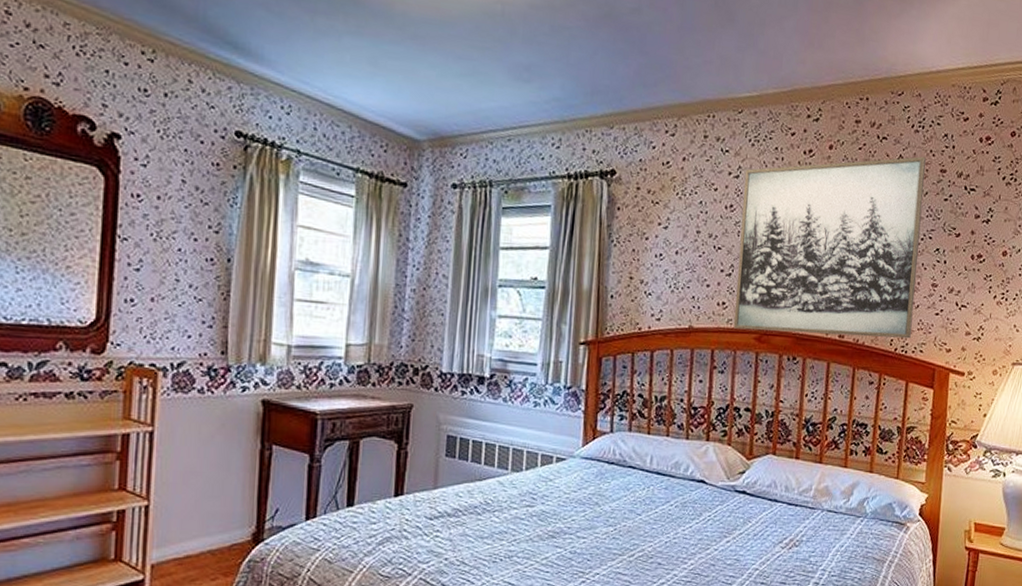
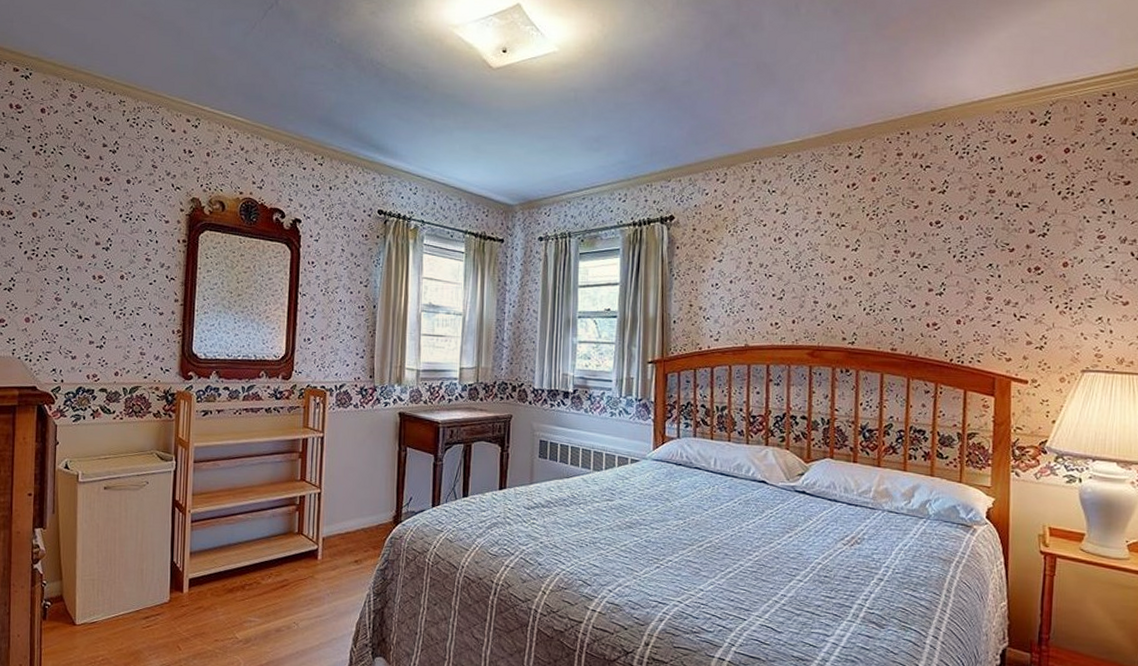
wall art: present [734,156,926,339] -> none [787,179,973,350]

